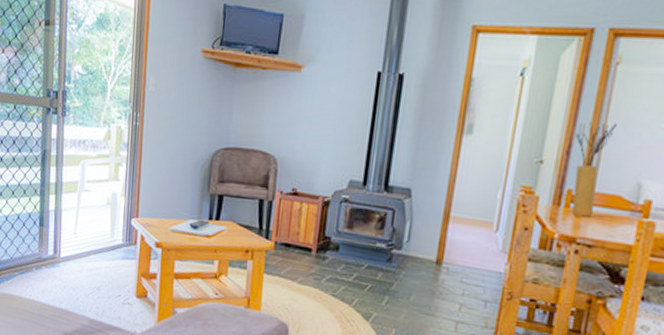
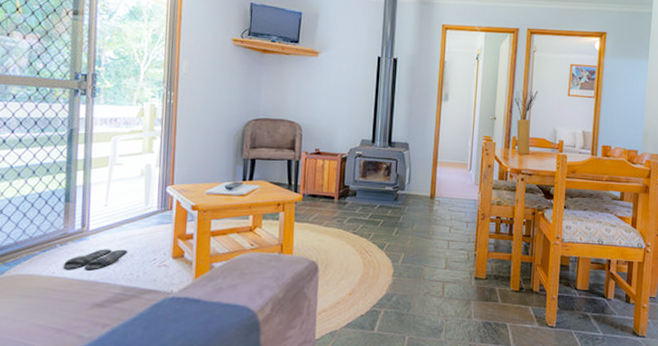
slippers: none [38,278,94,299] -> present [63,249,127,271]

